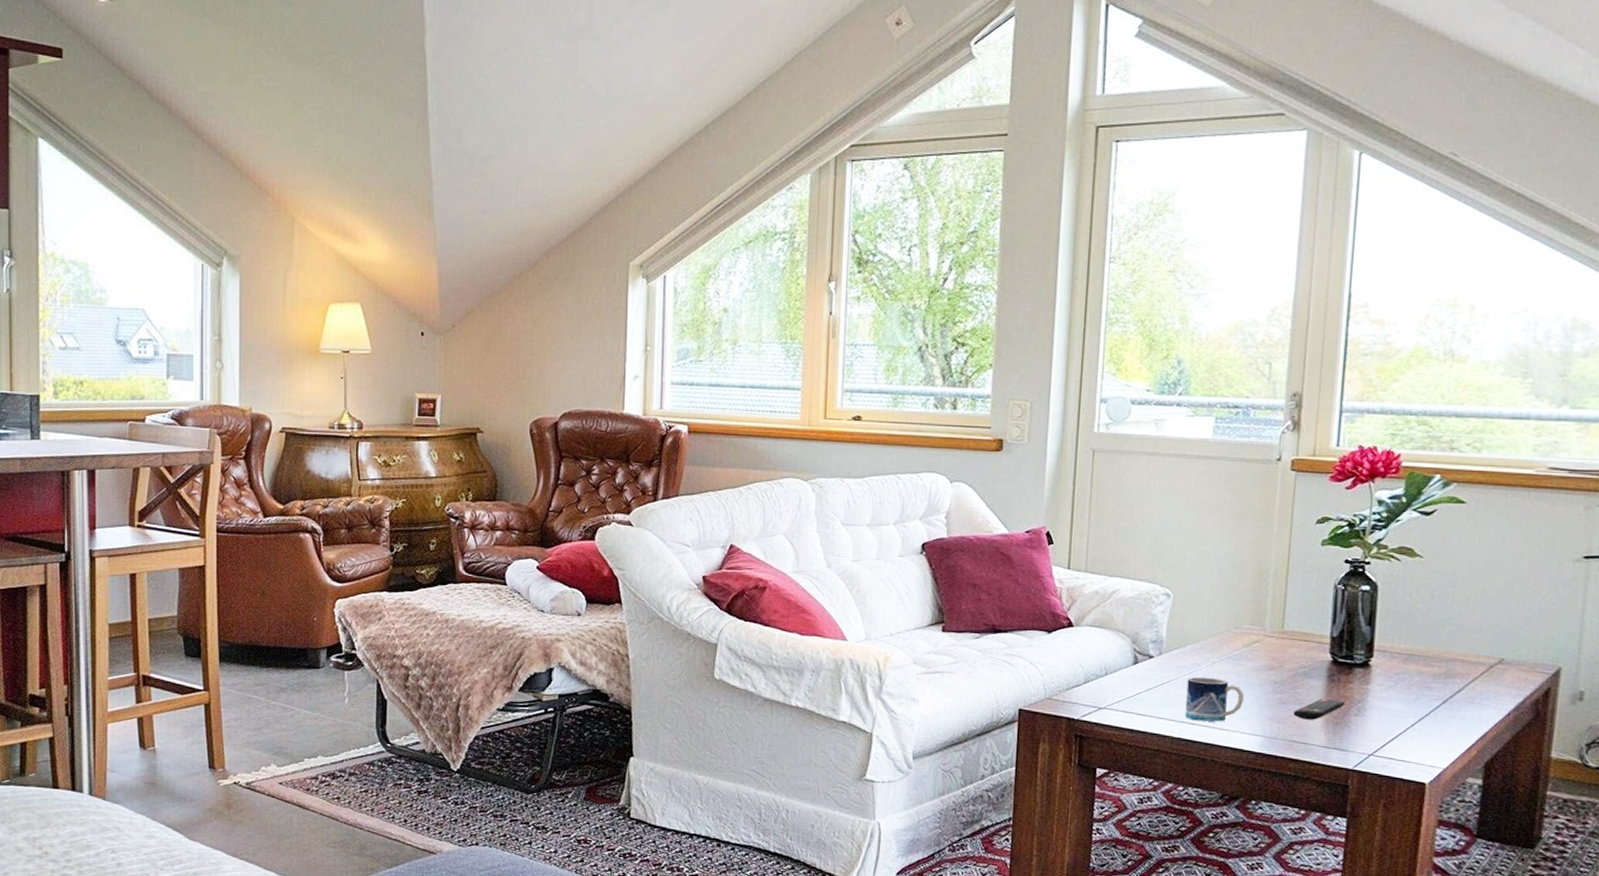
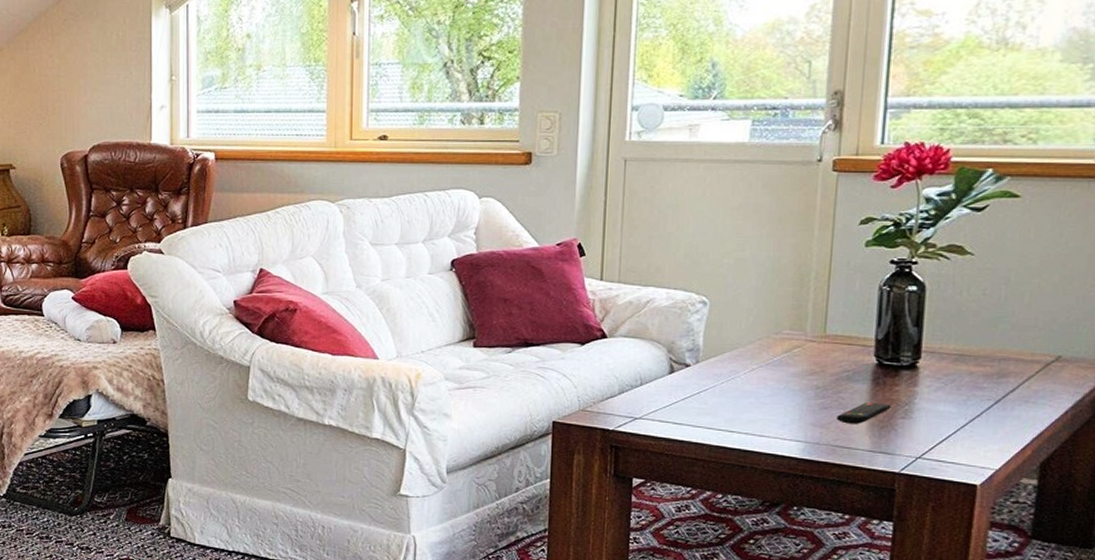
mug: present [1185,676,1244,722] -> none [723,384,785,429]

